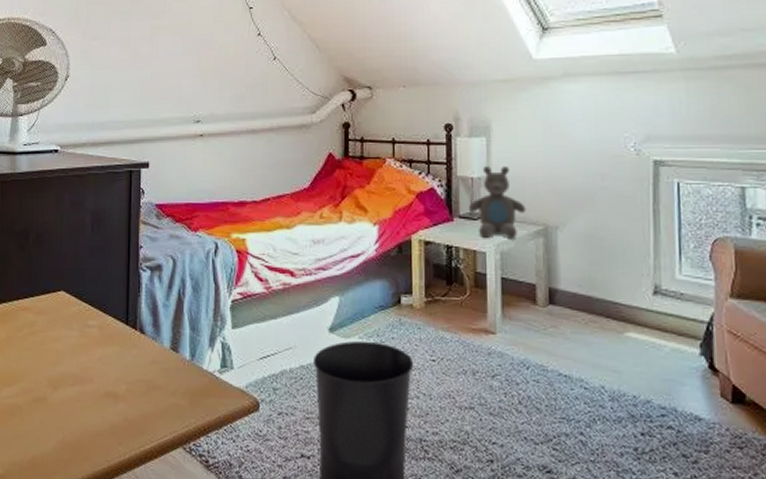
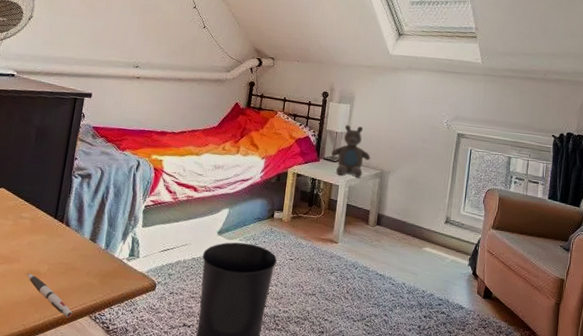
pen: none [104,395,163,450] -> present [27,273,73,317]

